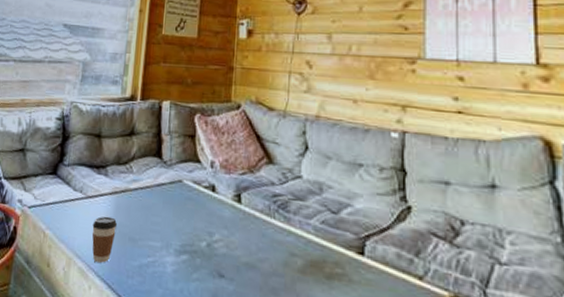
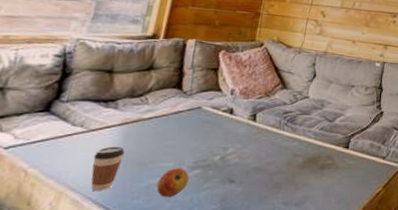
apple: none [148,249,177,283] -> present [156,168,190,198]

